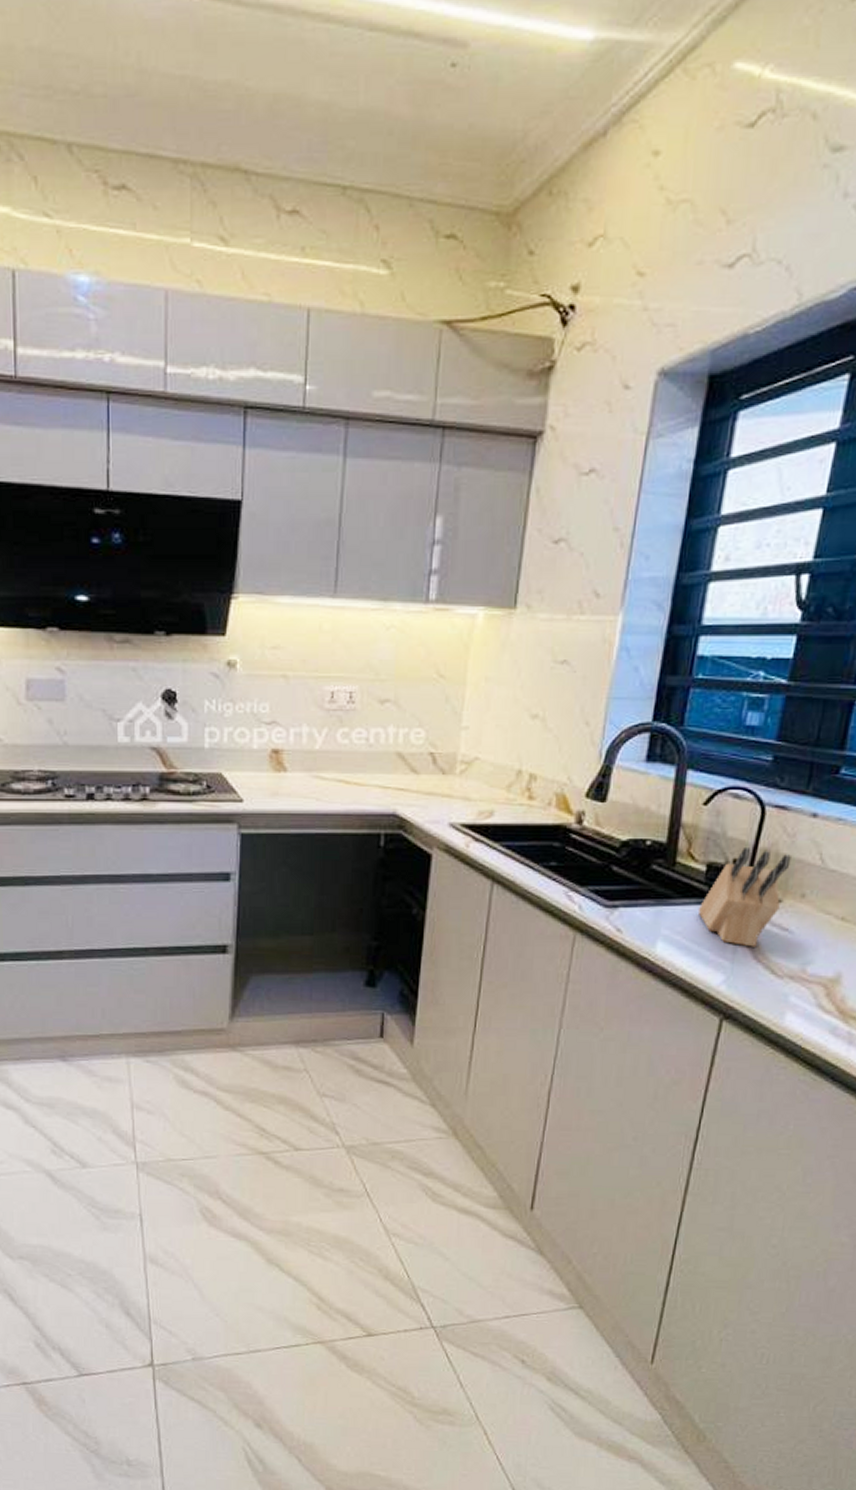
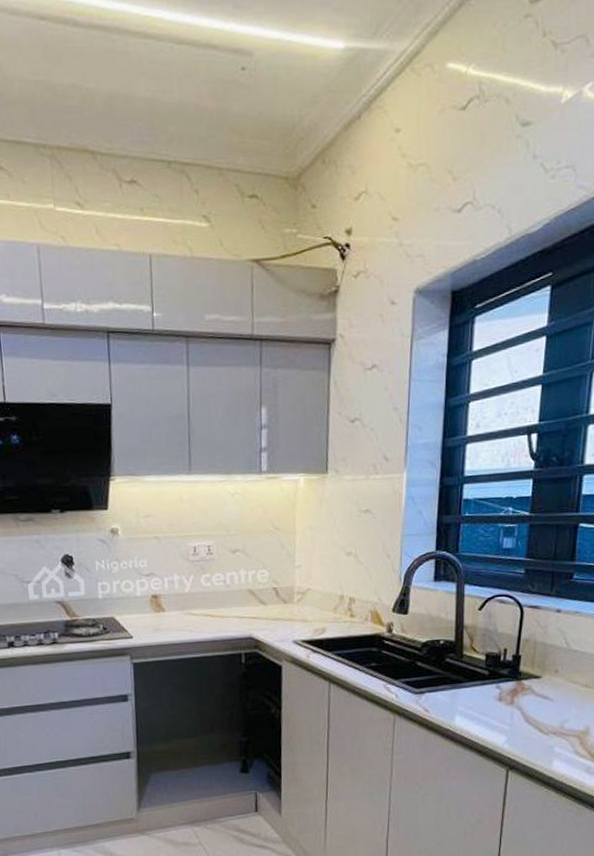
knife block: present [697,848,791,947] -> none [482,639,545,714]

